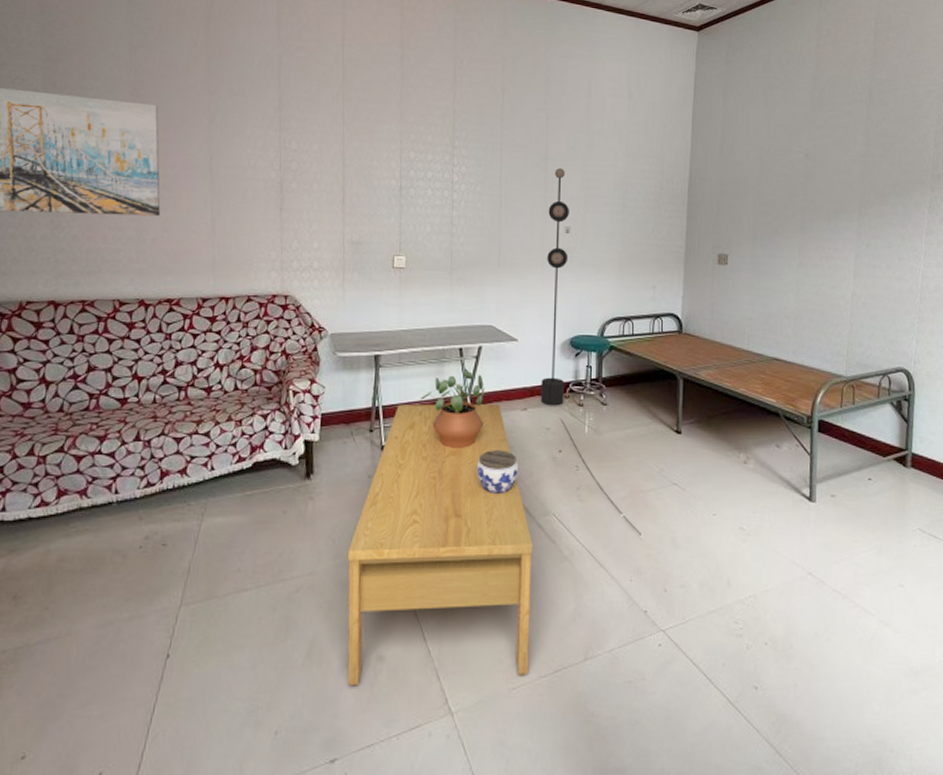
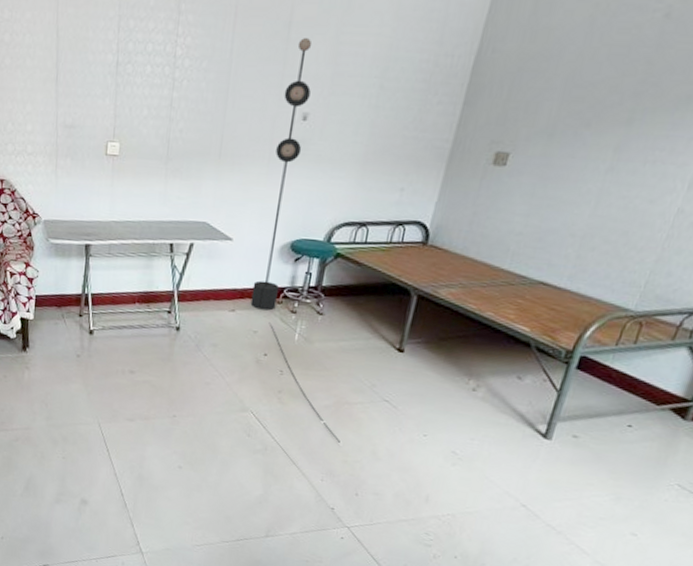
coffee table: present [347,403,533,686] -> none [57,293,228,537]
potted plant: present [421,371,485,448] -> none [128,267,193,341]
jar: present [476,450,519,494] -> none [178,345,222,387]

